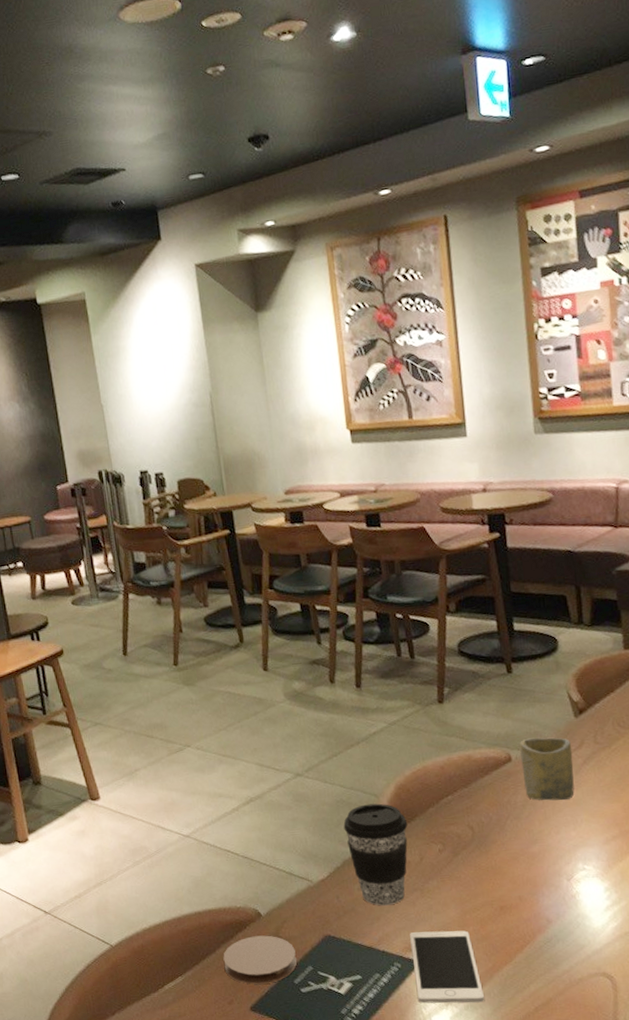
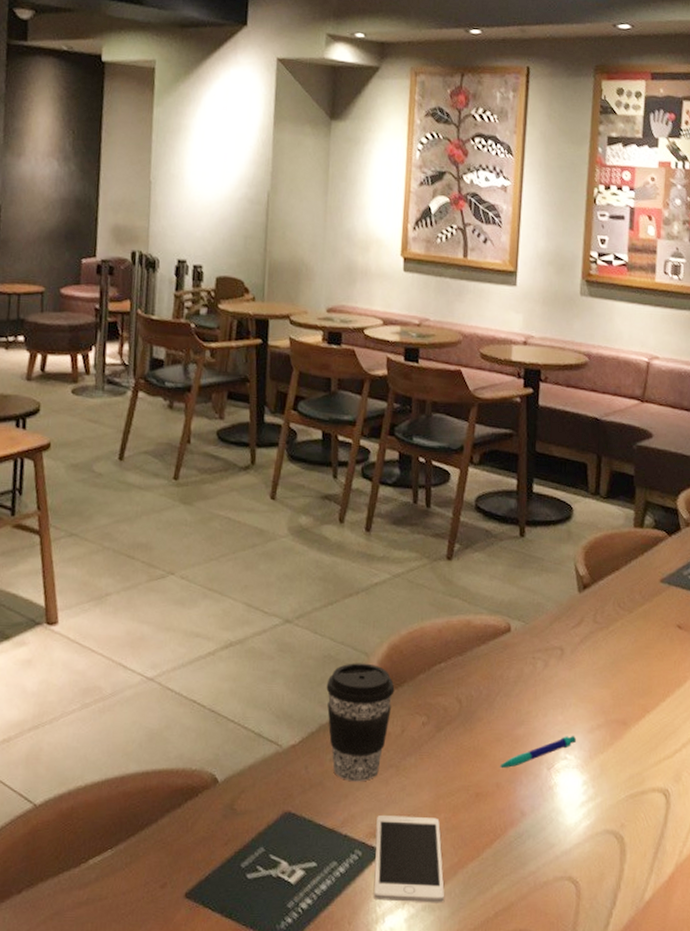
coaster: present [223,935,297,985] -> none [164,806,249,865]
pen: none [519,847,593,884] -> present [499,735,577,769]
cup: present [520,737,575,801] -> none [519,609,572,680]

